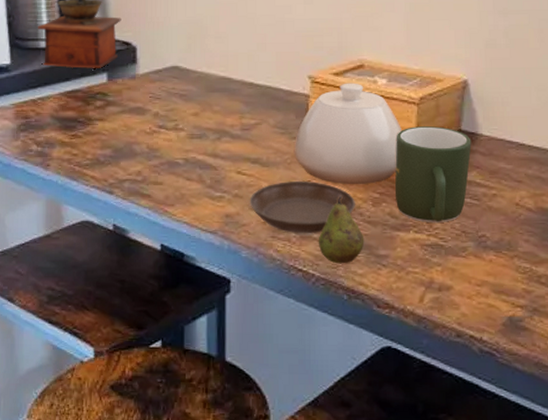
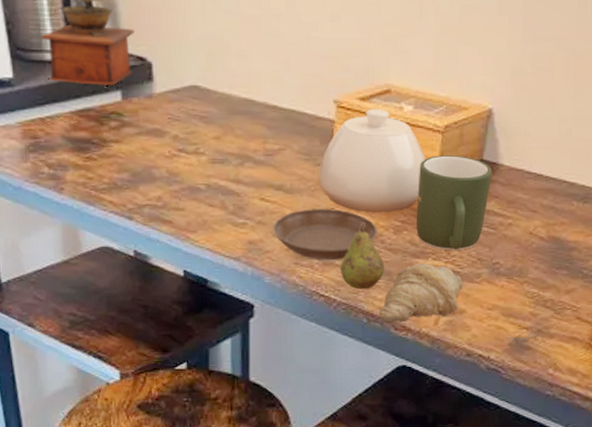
croissant: none [359,236,448,300] -> present [378,263,463,323]

